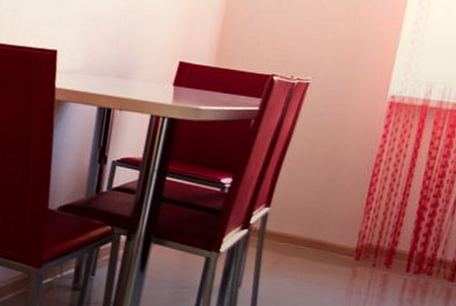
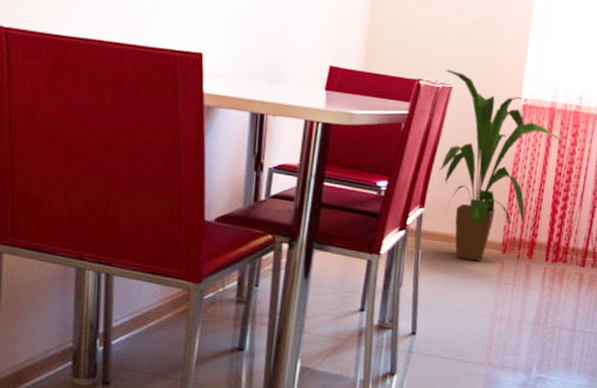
house plant: none [288,65,437,267] -> present [438,70,564,261]

